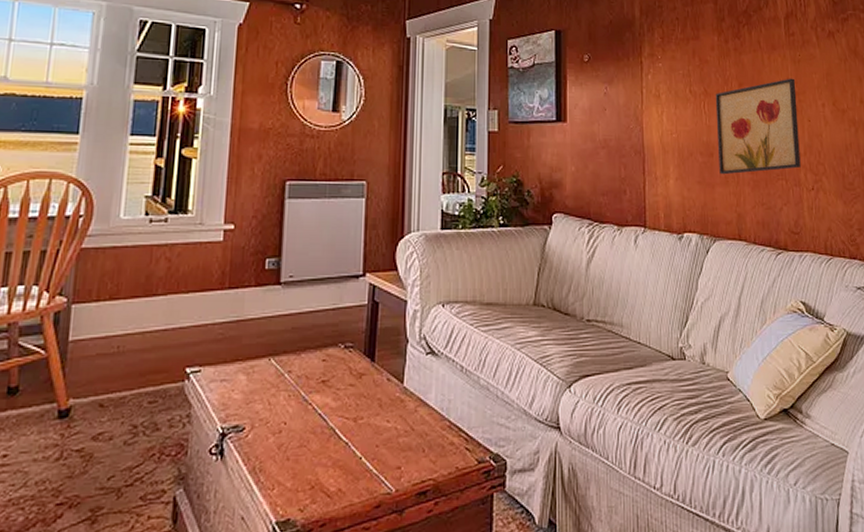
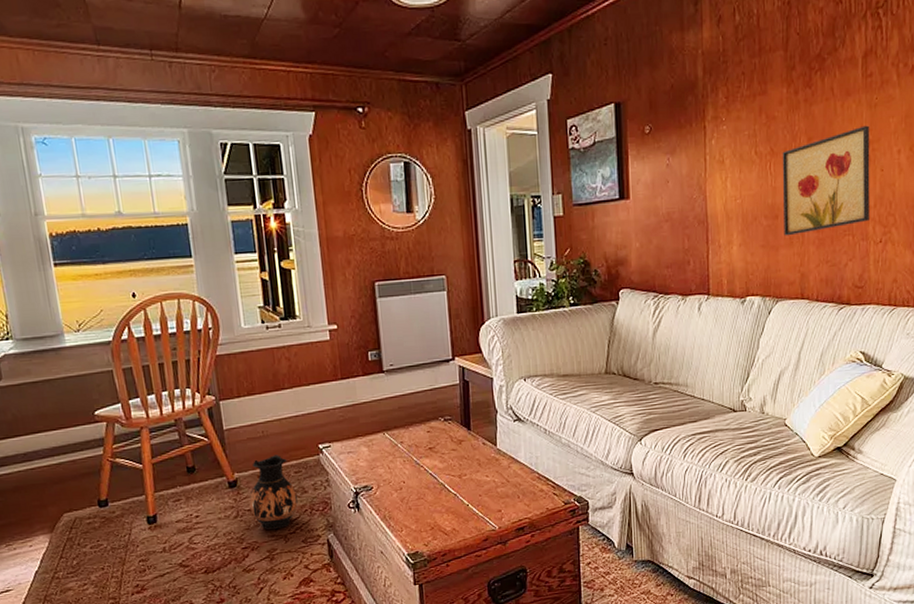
ceramic jug: none [79,378,146,479] -> present [249,455,298,530]

